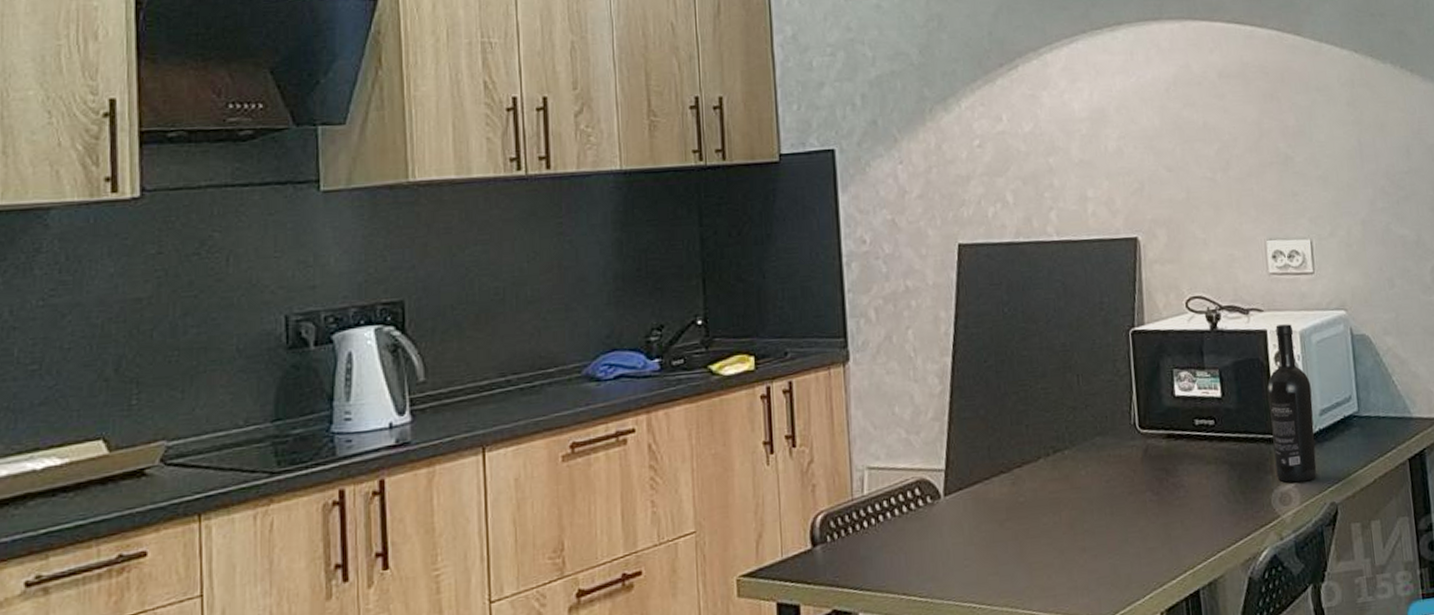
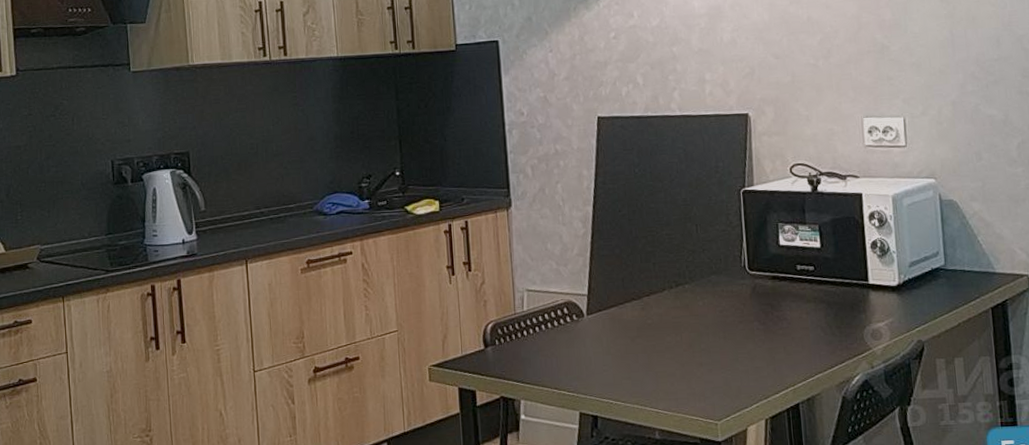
wine bottle: present [1267,324,1317,483] -> none [861,189,905,322]

